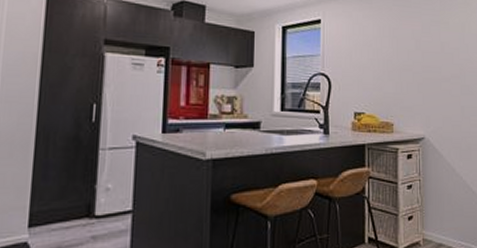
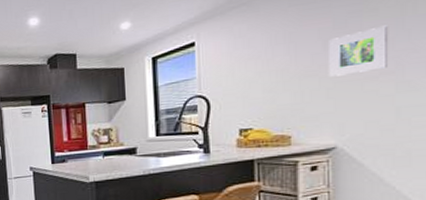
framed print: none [419,37,456,74] -> present [329,25,389,77]

